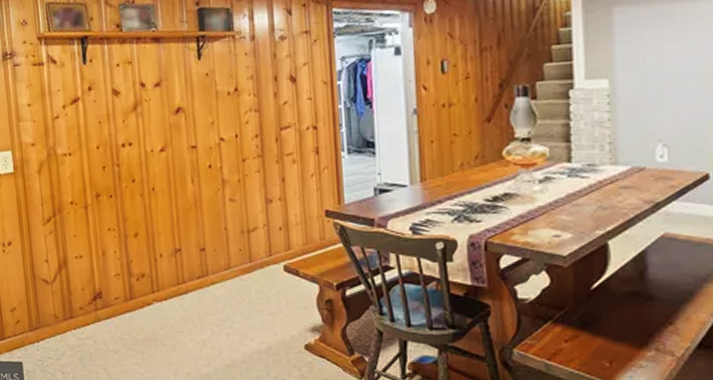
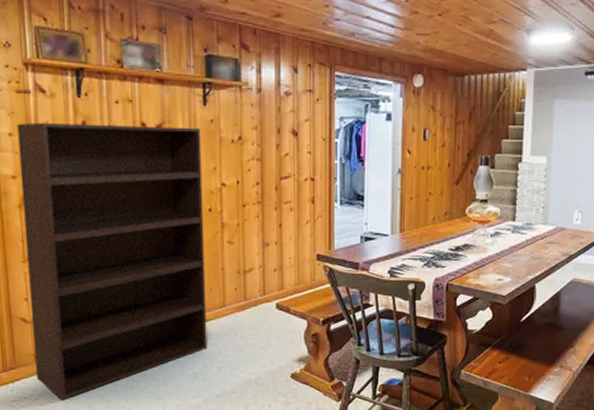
bookshelf: none [34,83,215,362] -> present [16,122,208,401]

